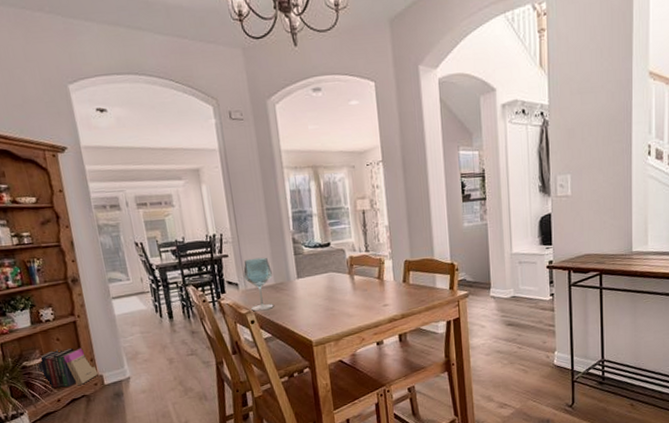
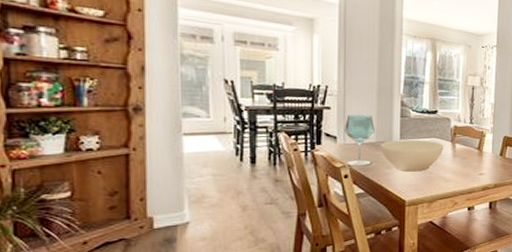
books: present [35,348,98,389] -> none [60,183,147,229]
bowl: none [280,275,343,311] -> present [381,139,444,172]

